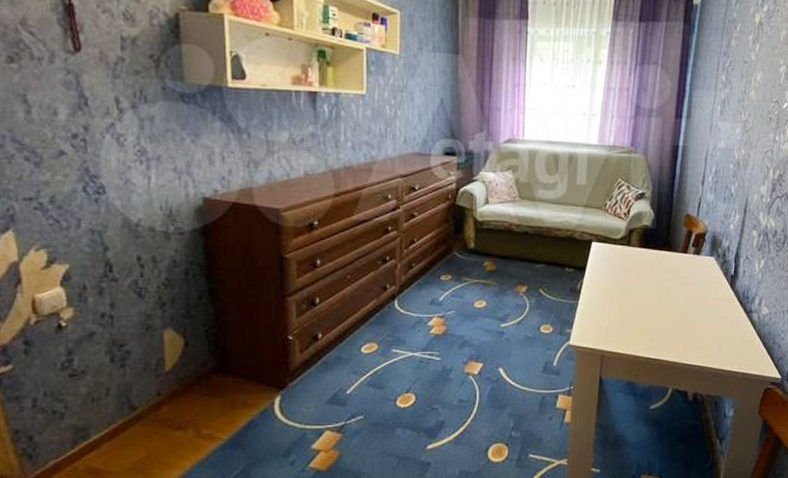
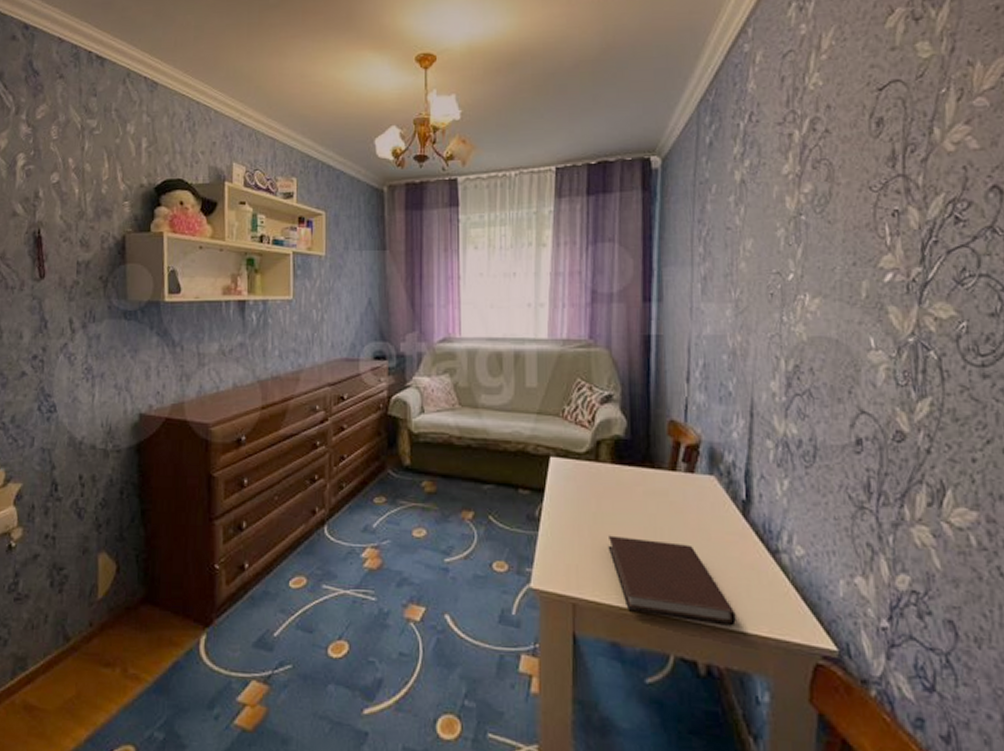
notebook: none [631,303,718,366] -> present [607,535,736,626]

